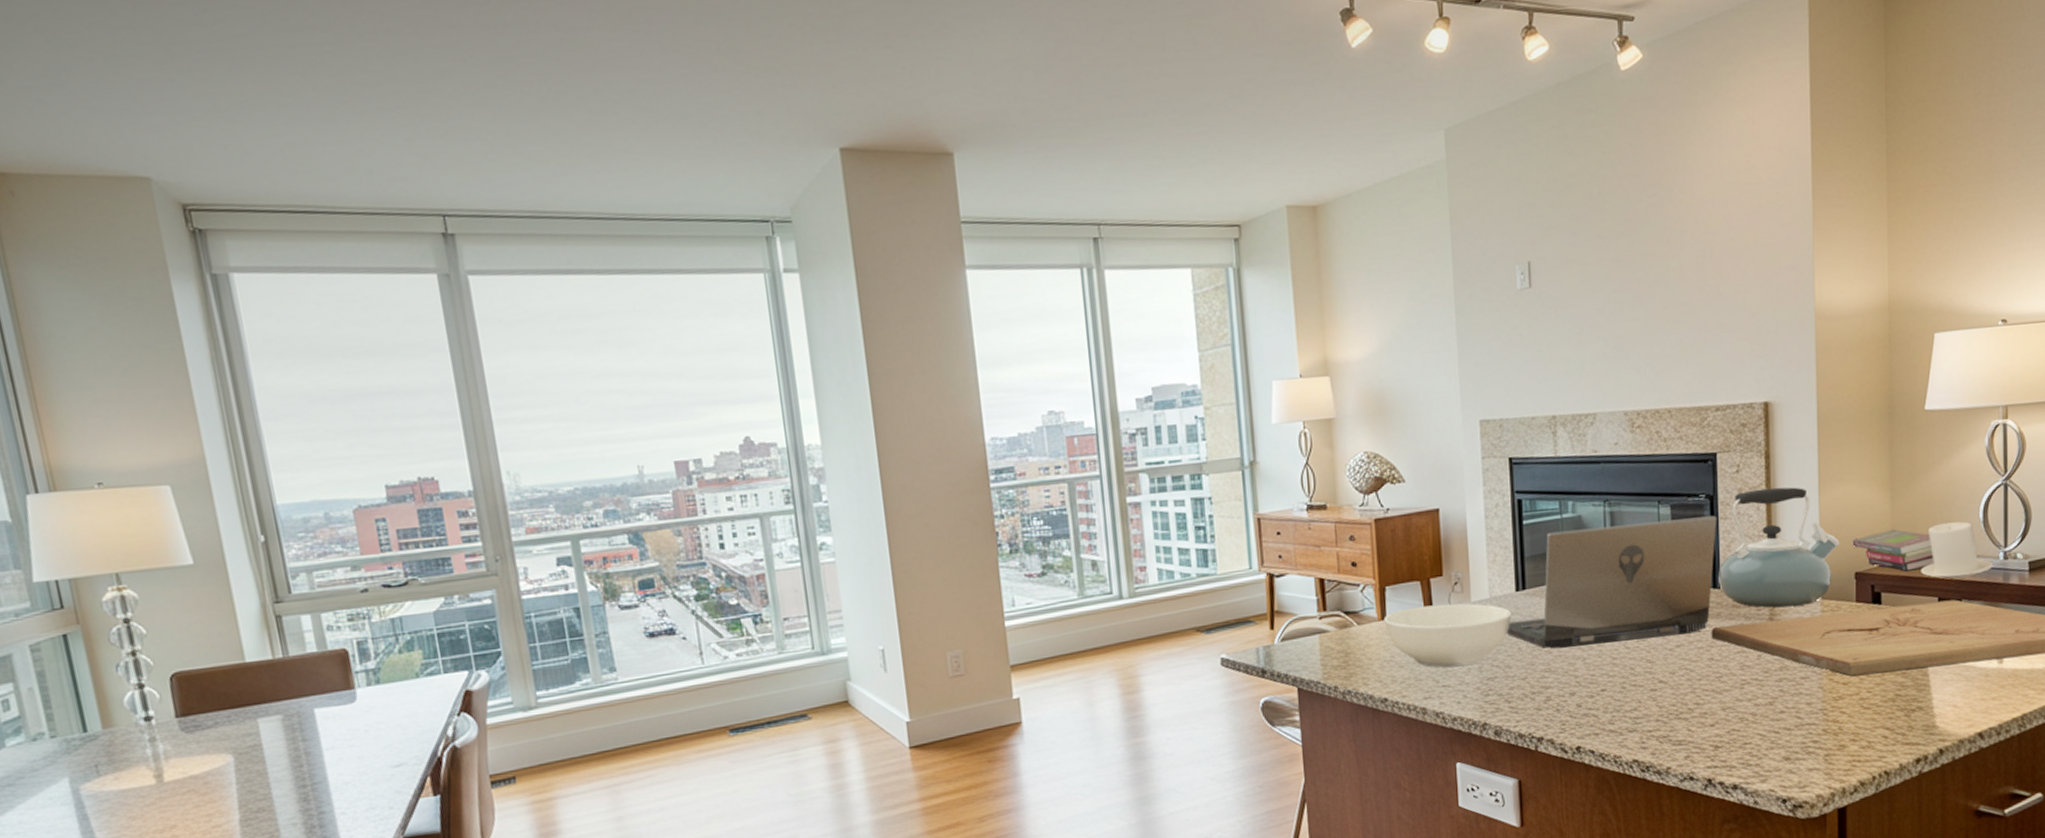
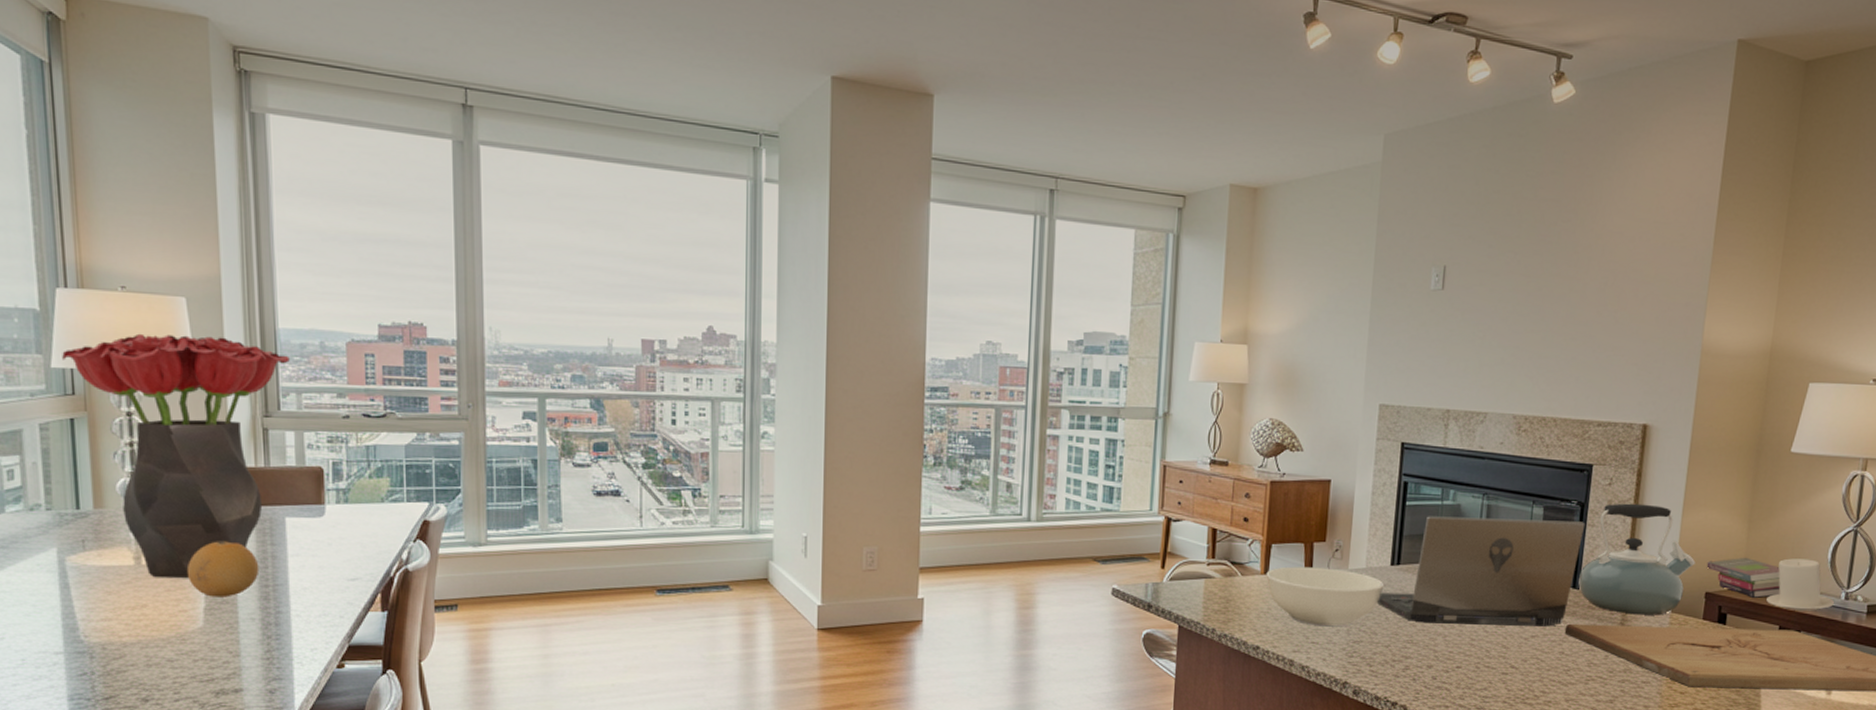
bouquet: none [43,523,294,794] -> present [62,333,290,578]
fruit: none [214,743,294,807] -> present [186,541,260,598]

